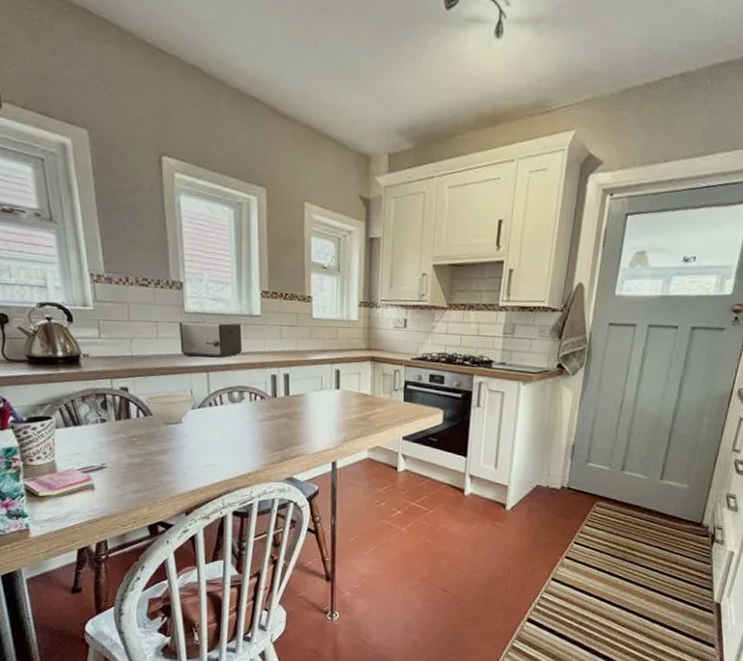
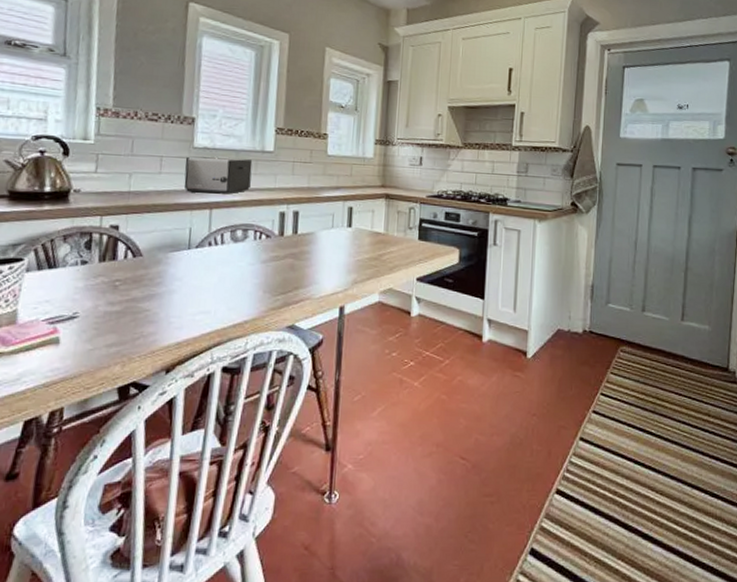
bowl: present [145,393,195,424] -> none [136,232,194,266]

